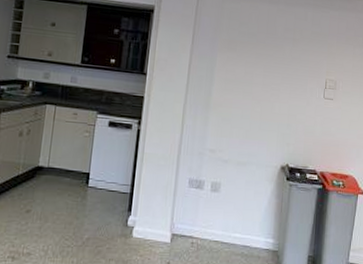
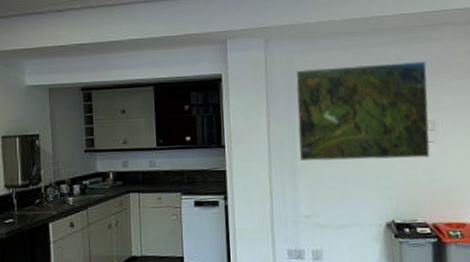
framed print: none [214,14,337,114] -> present [295,62,431,162]

